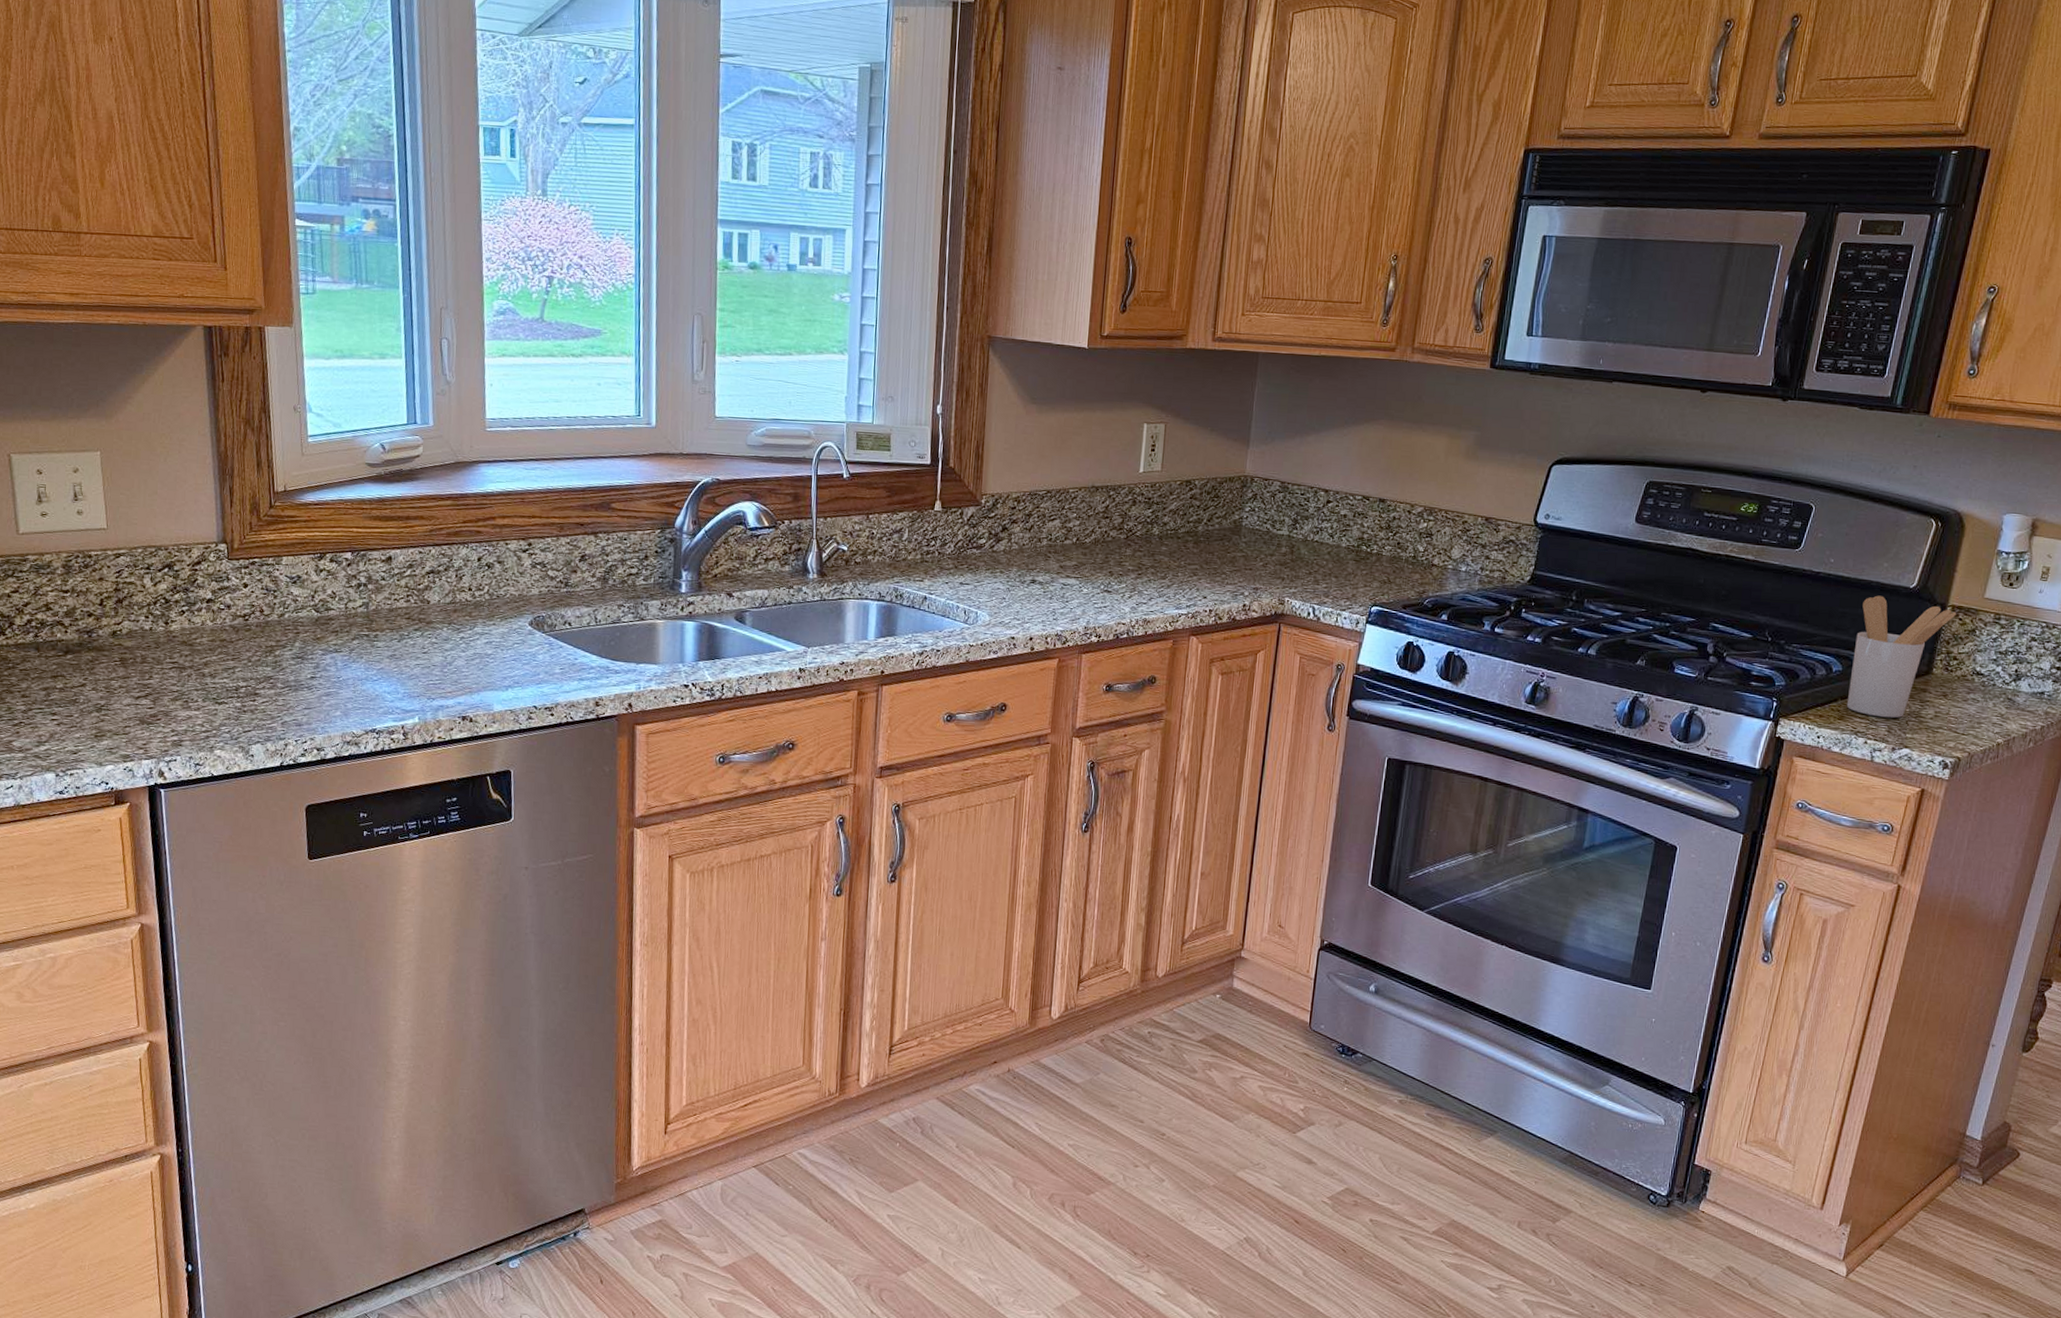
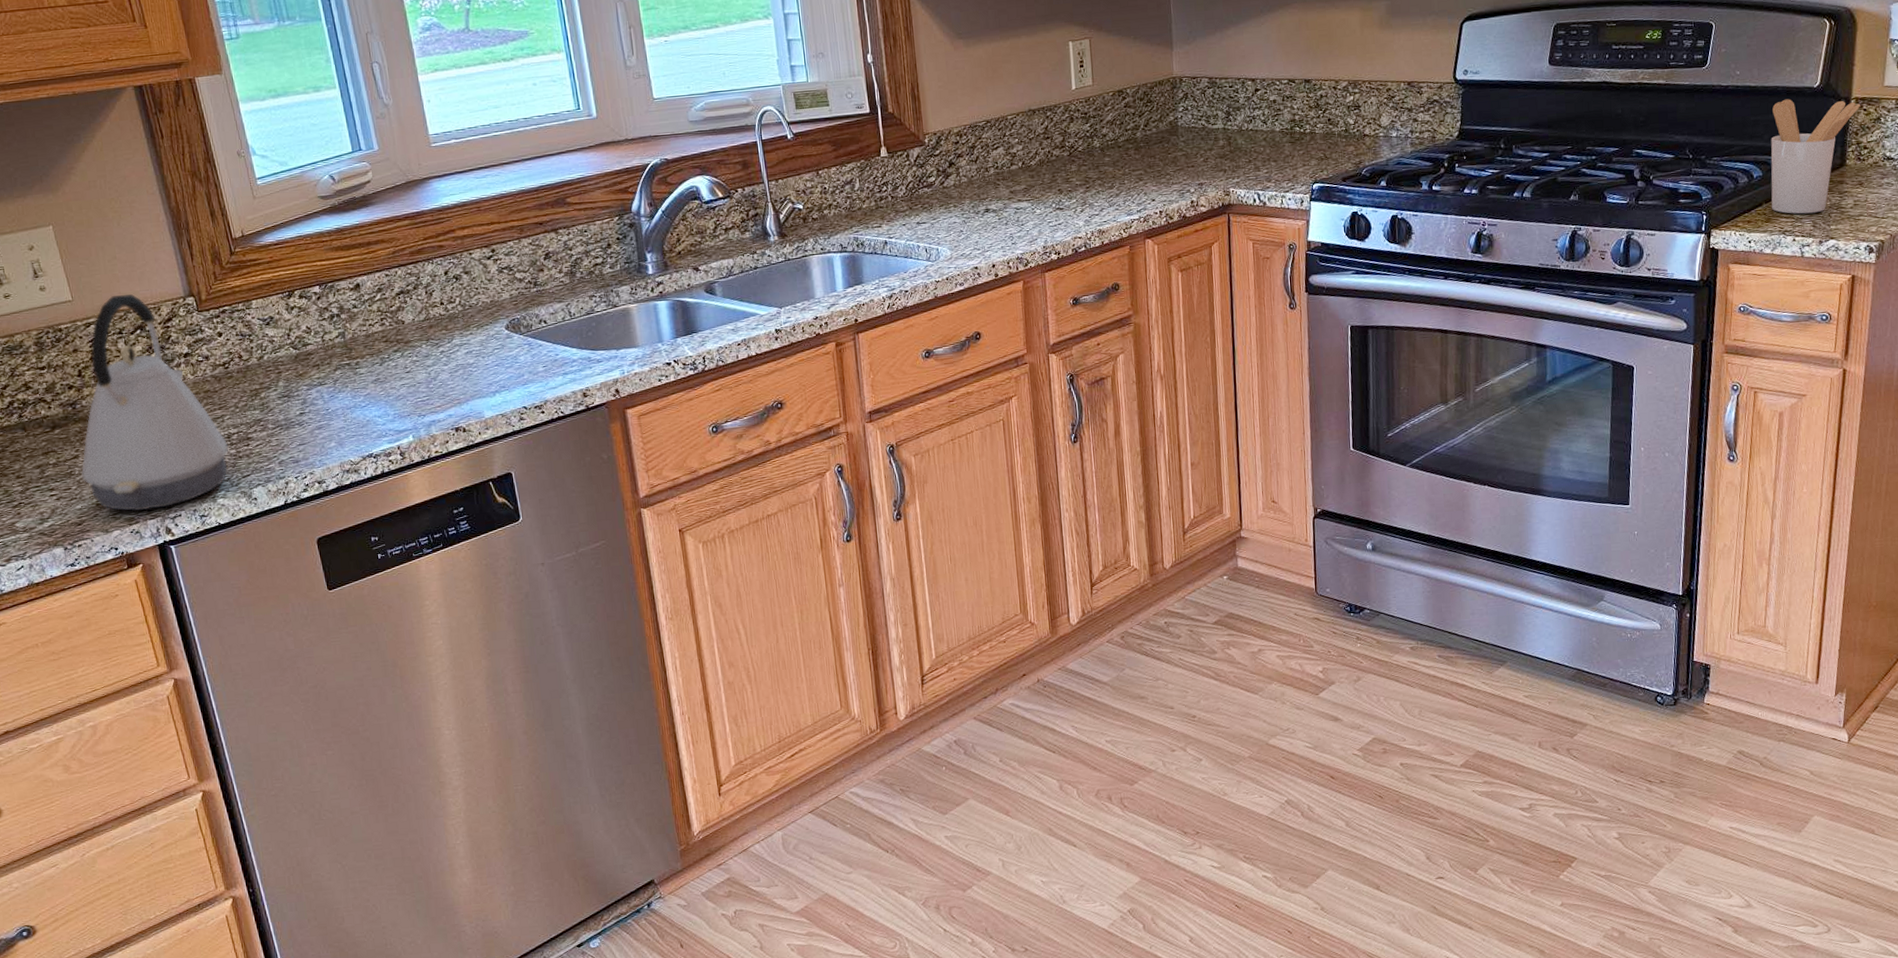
kettle: none [86,530,235,750] -> present [81,293,229,511]

